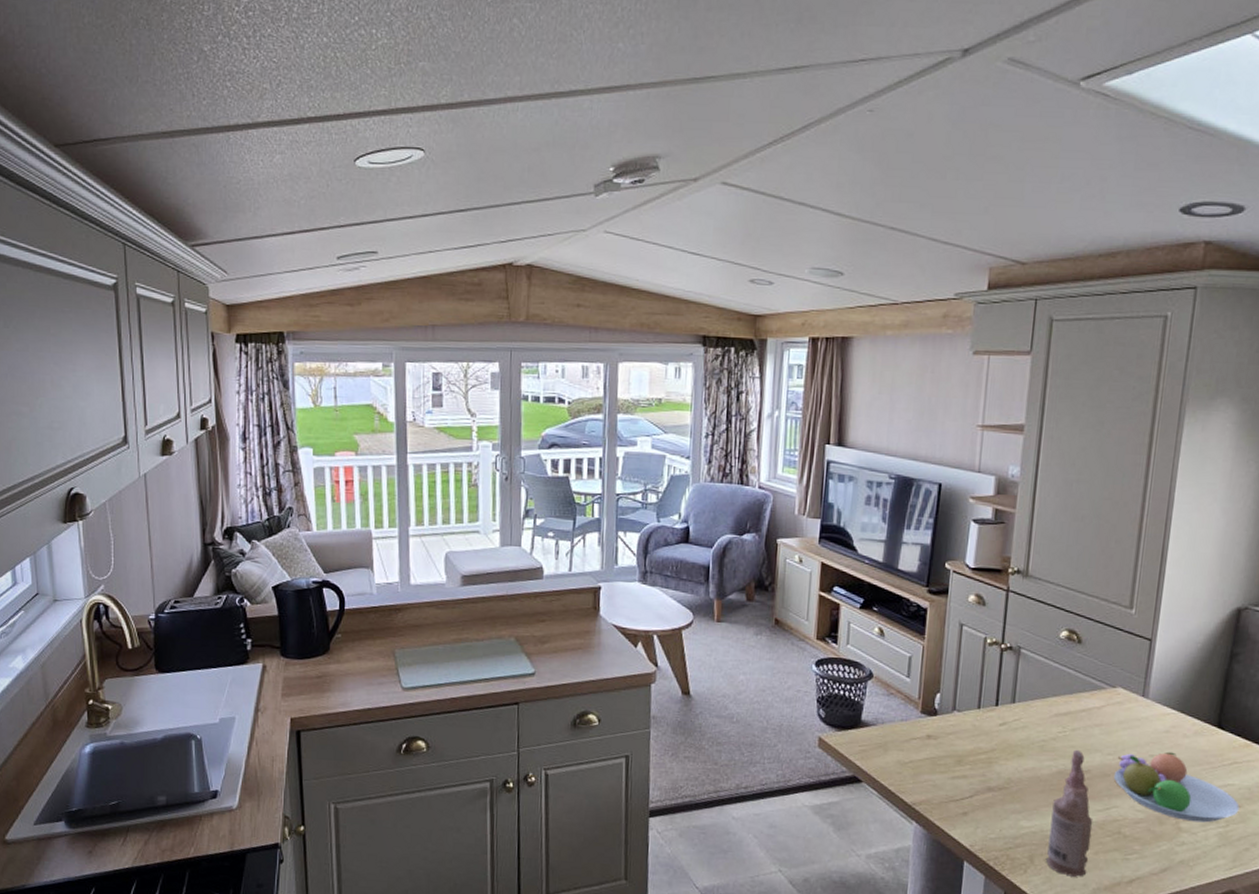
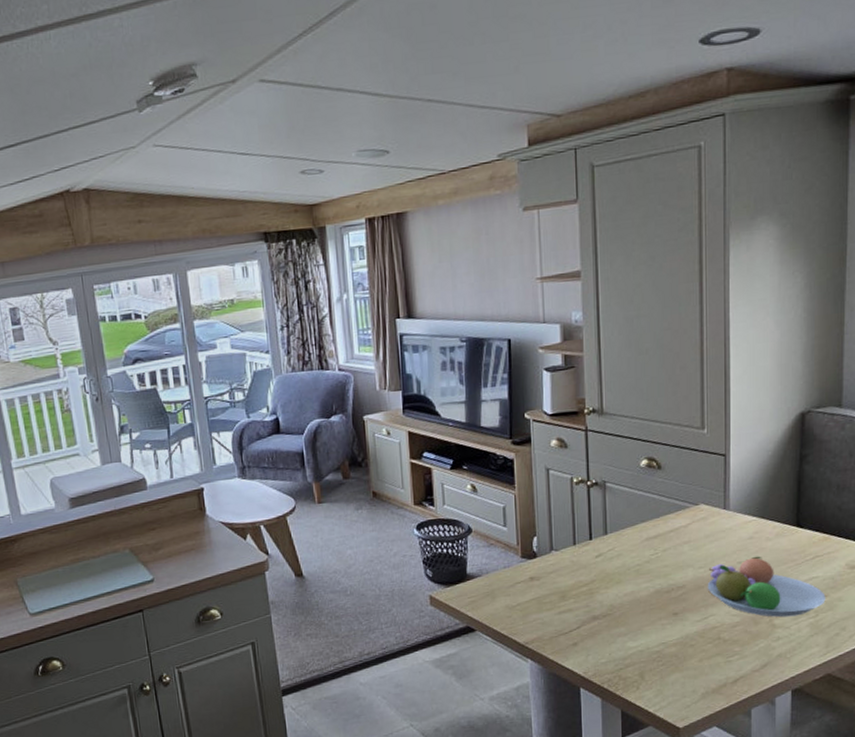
bottle: present [1045,749,1093,877] -> none [655,568,694,686]

